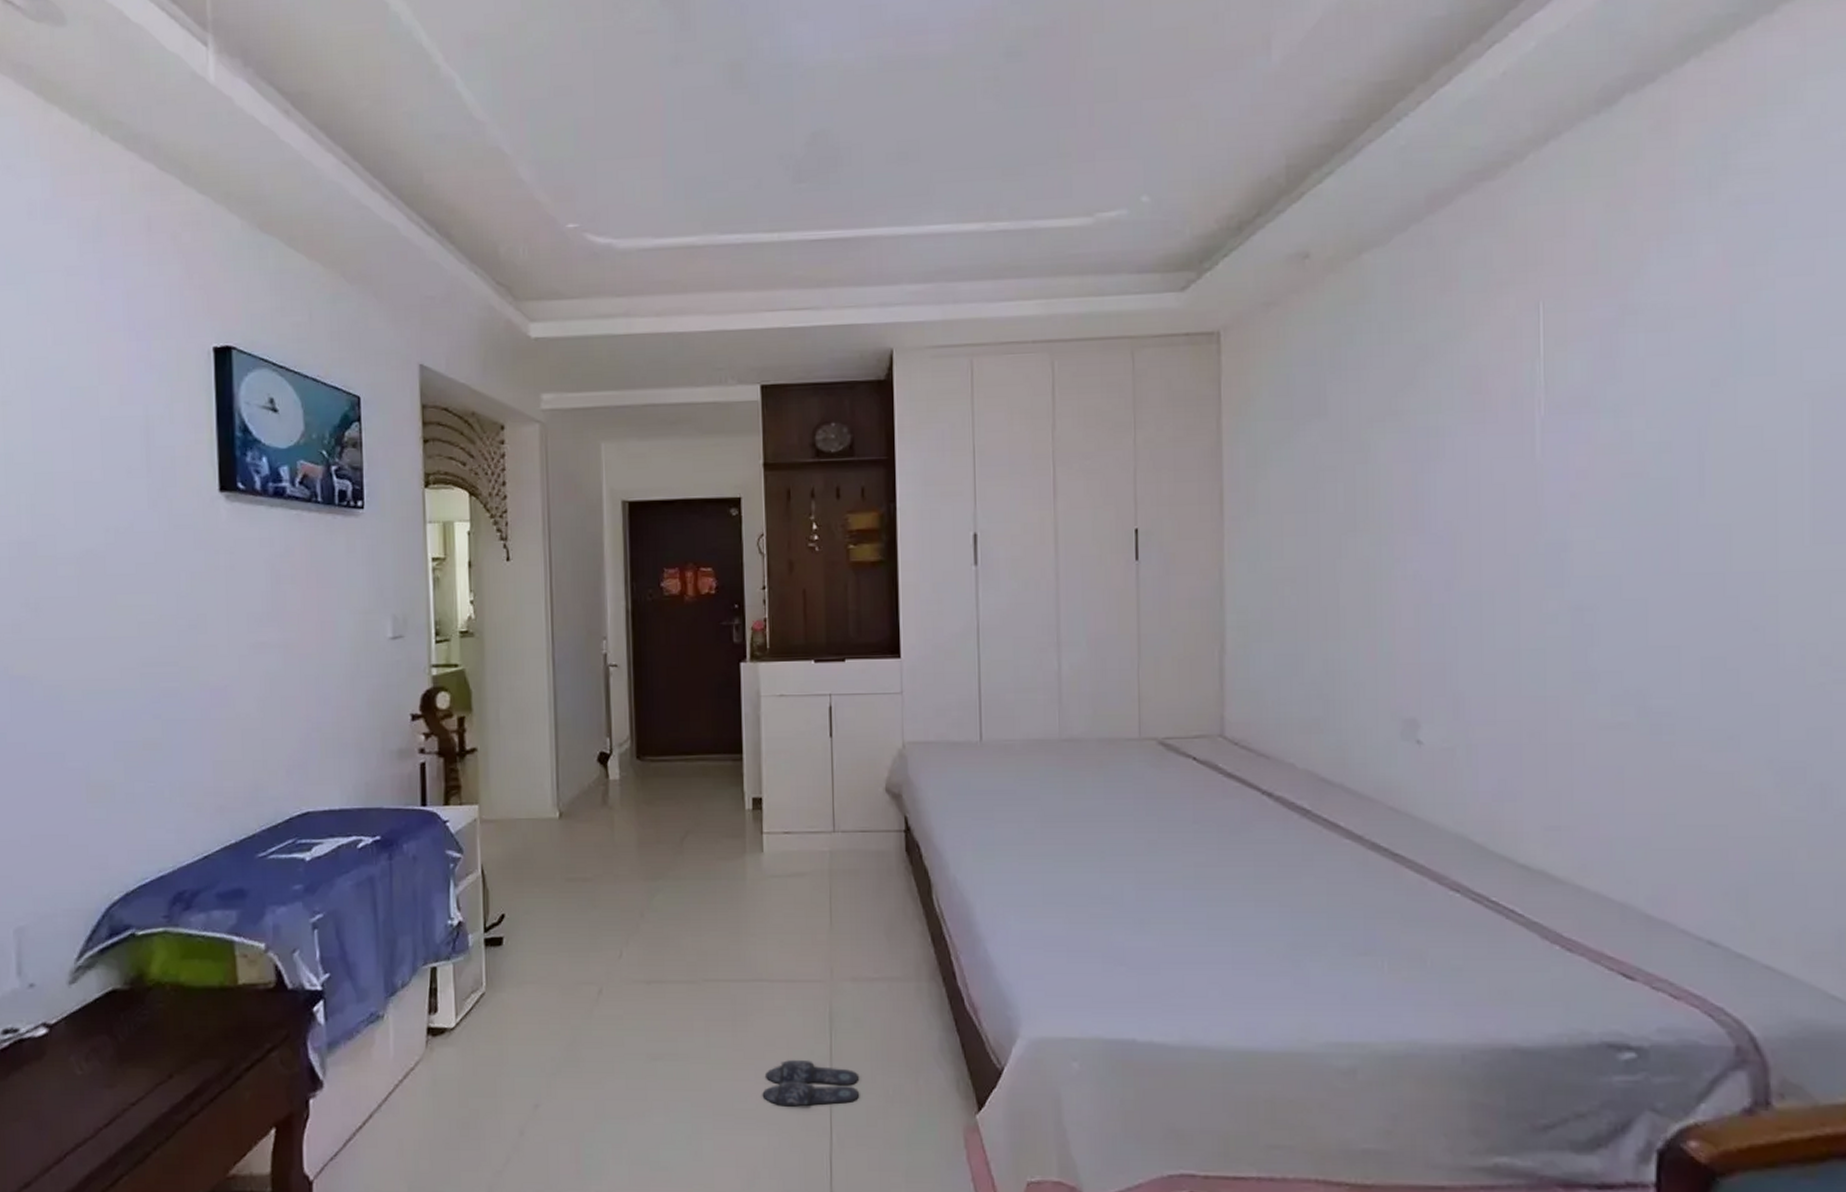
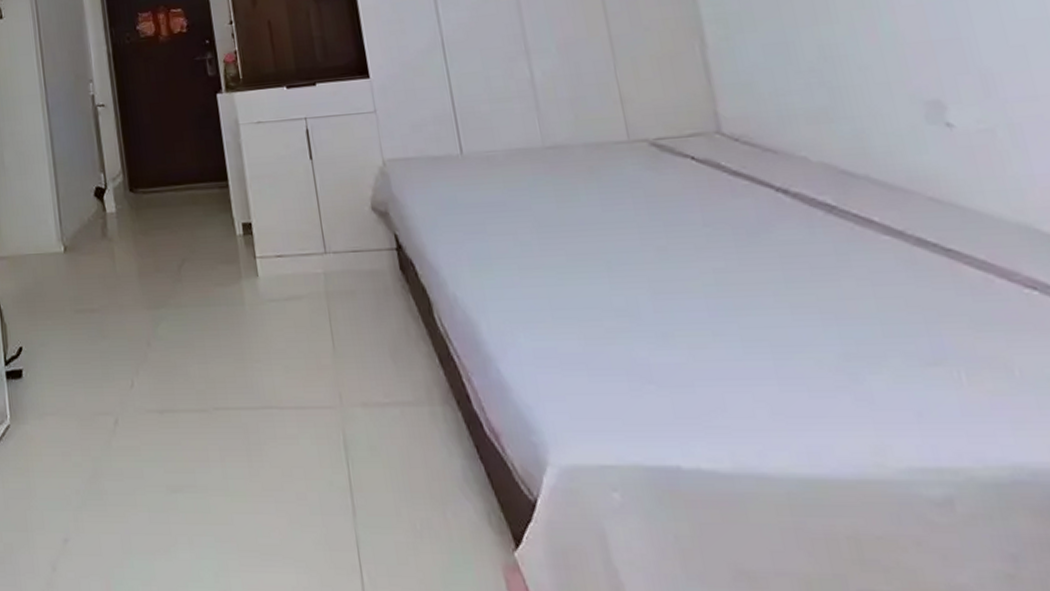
slippers: present [762,1059,860,1107] -> none [285,491,385,542]

